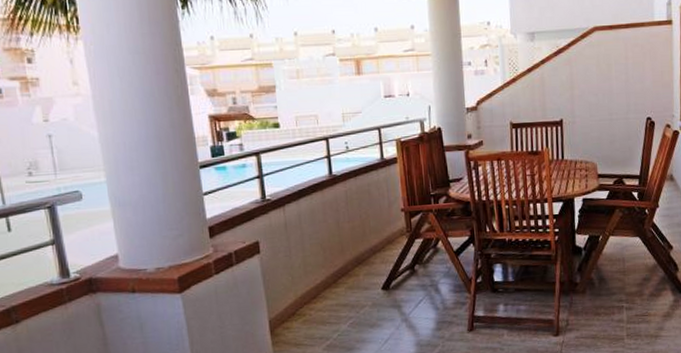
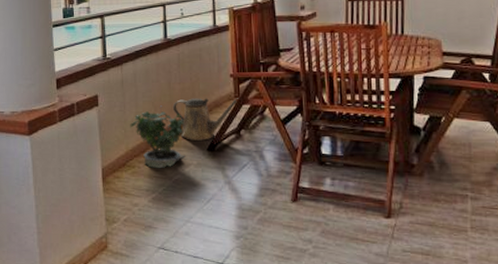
potted plant: none [297,247,360,314] -> present [130,105,185,169]
watering can: none [342,232,411,281] -> present [172,98,238,141]

